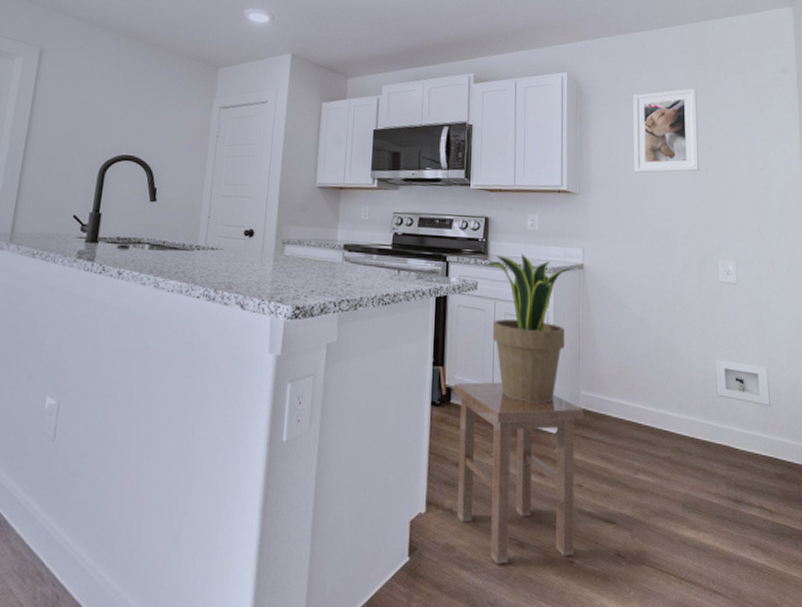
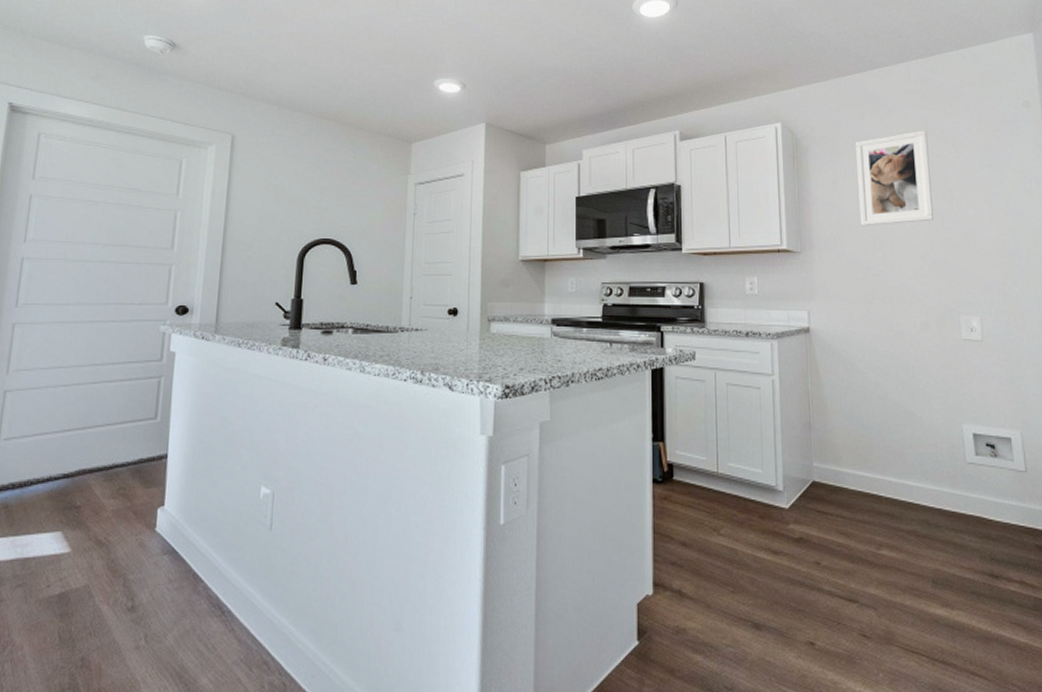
stool: present [454,382,584,564] -> none [676,456,818,647]
potted plant: present [485,253,573,404] -> none [702,319,798,478]

